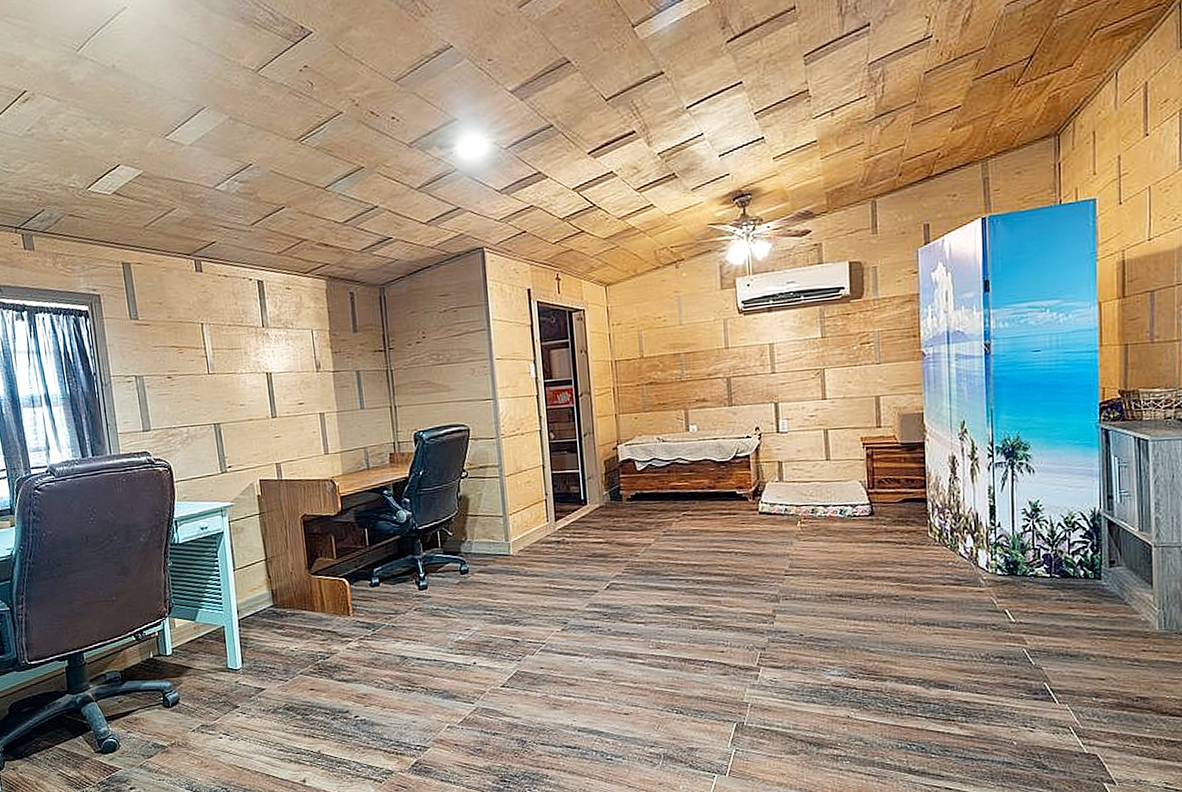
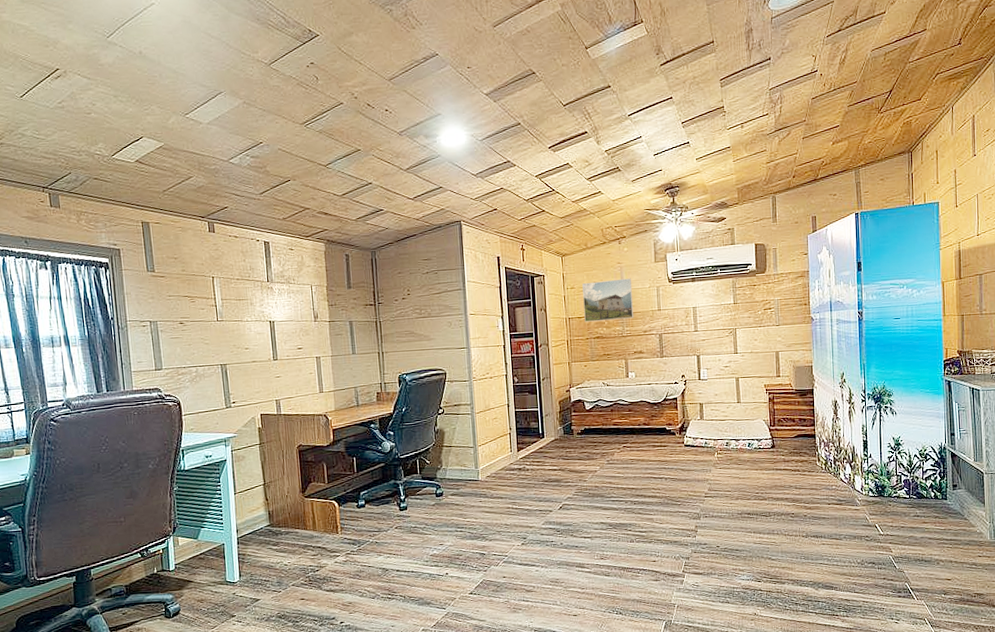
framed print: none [631,310,696,365] -> present [582,278,634,322]

